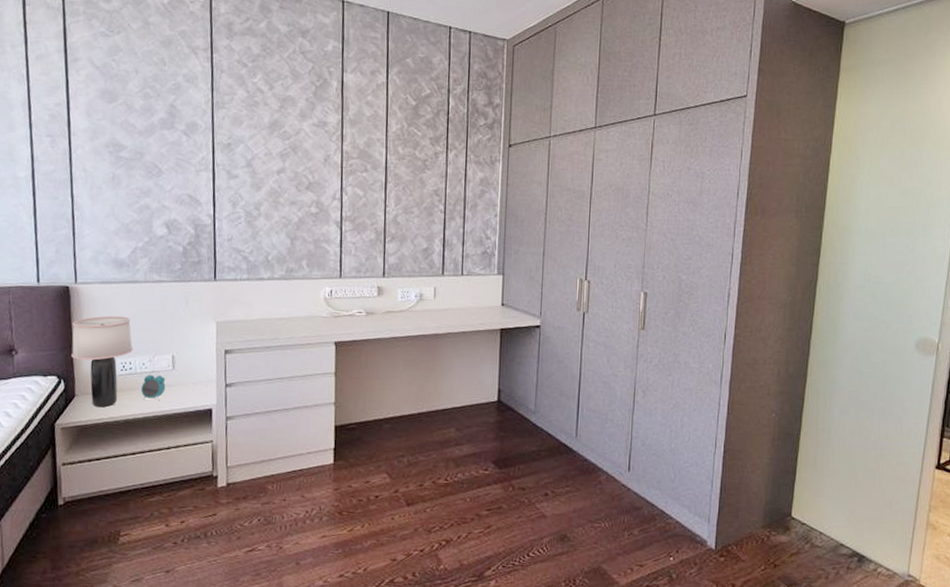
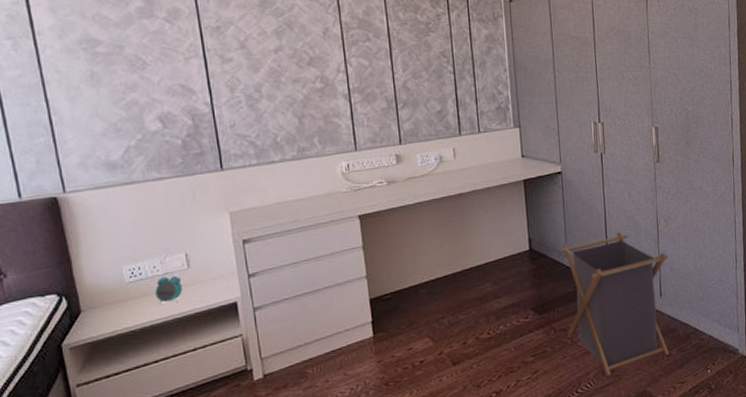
table lamp: present [71,316,133,408] -> none [66,220,141,320]
laundry basket: none [526,397,642,546] -> present [558,232,669,377]

